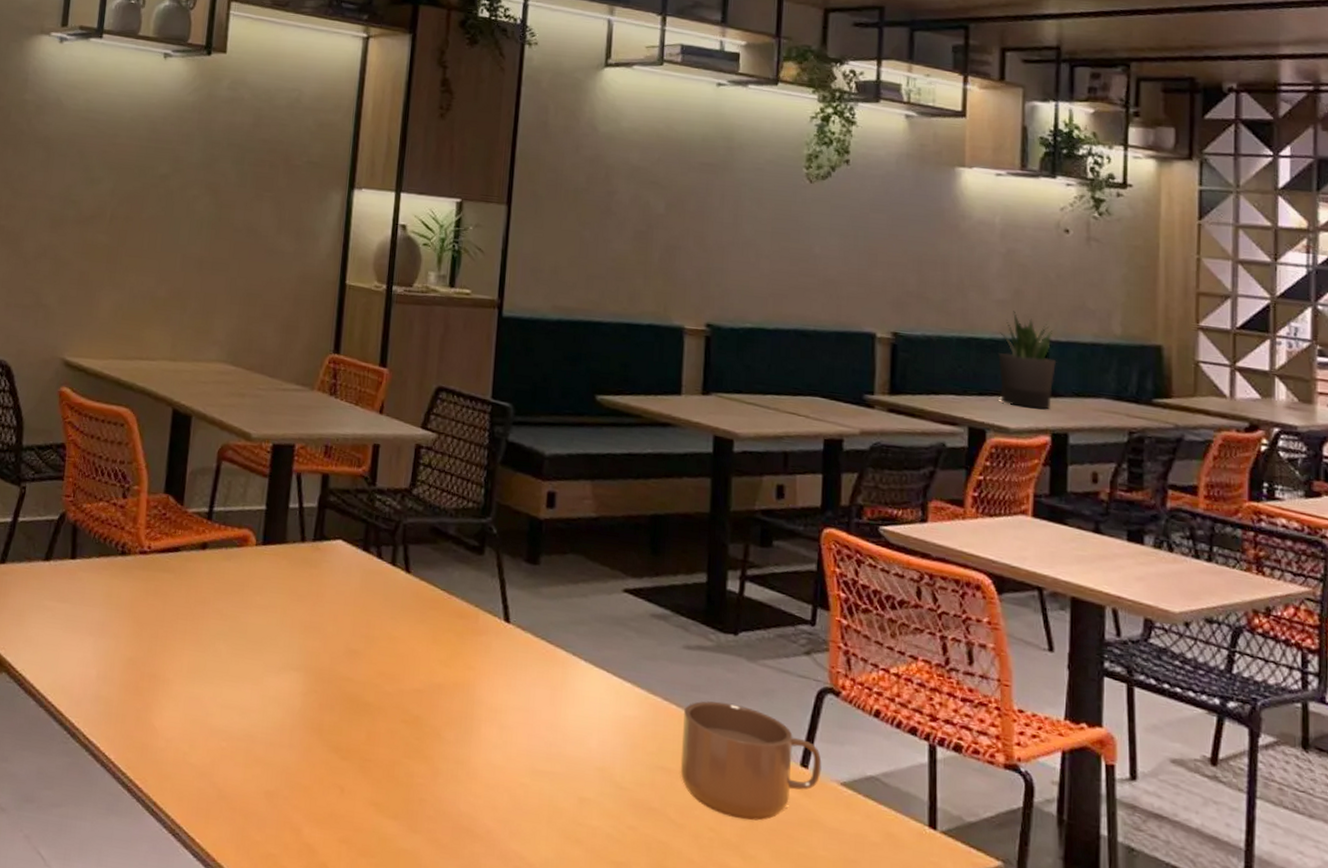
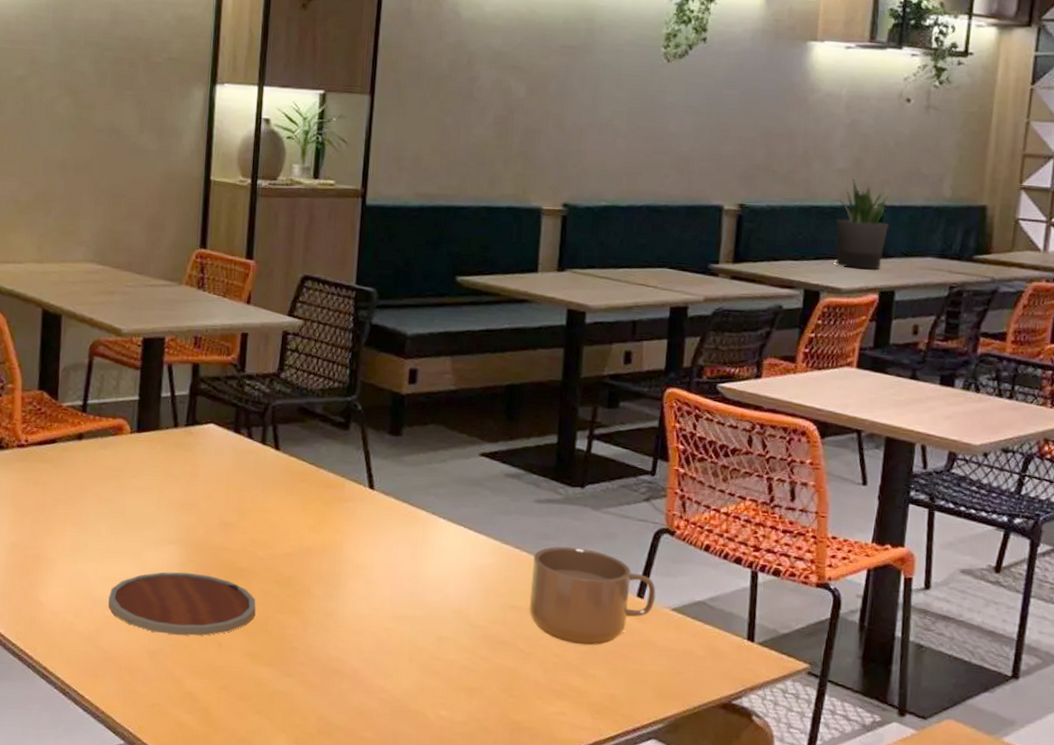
tray: none [225,701,382,778] -> present [108,572,256,636]

